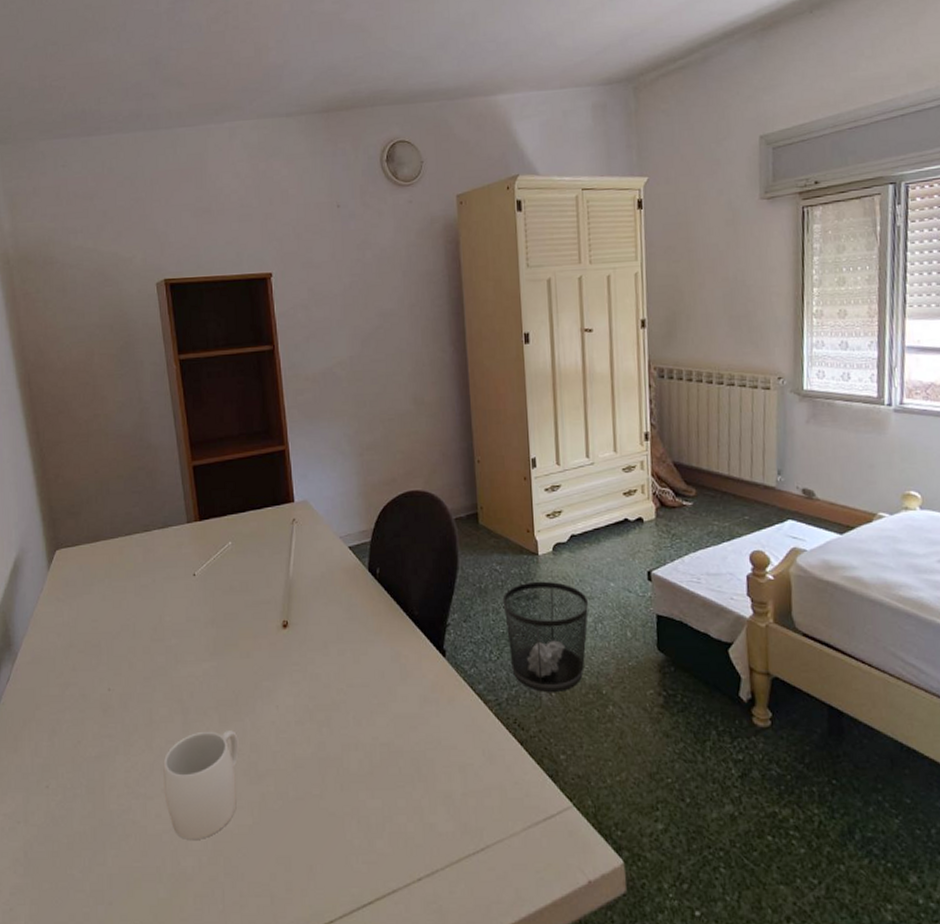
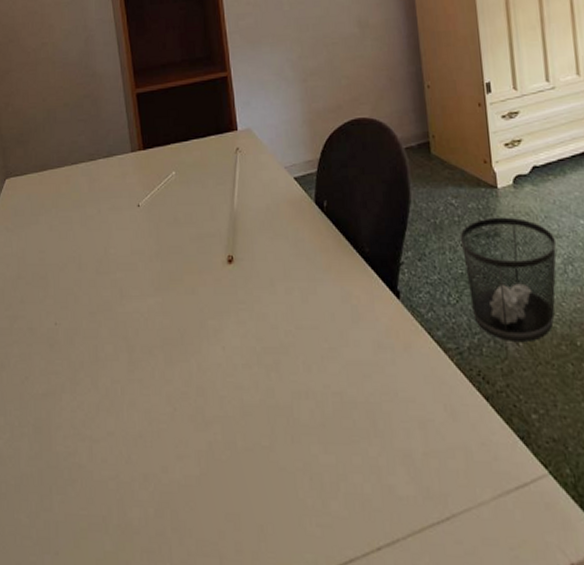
mug: present [163,730,239,839] -> none [109,372,185,489]

